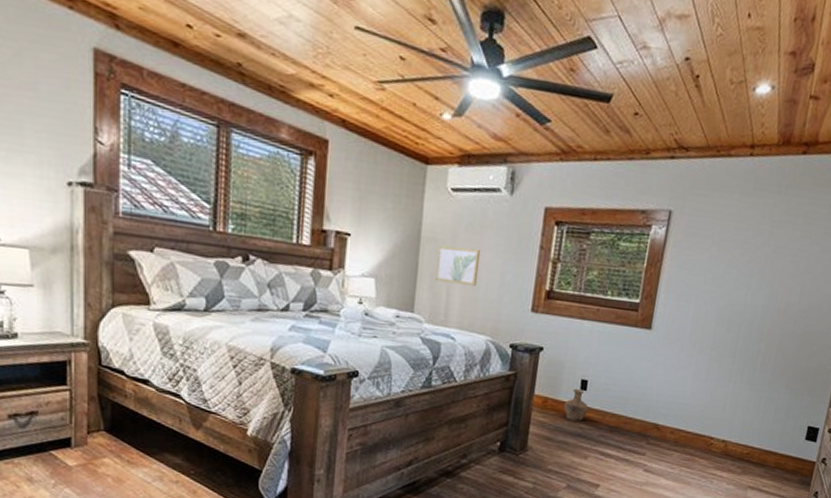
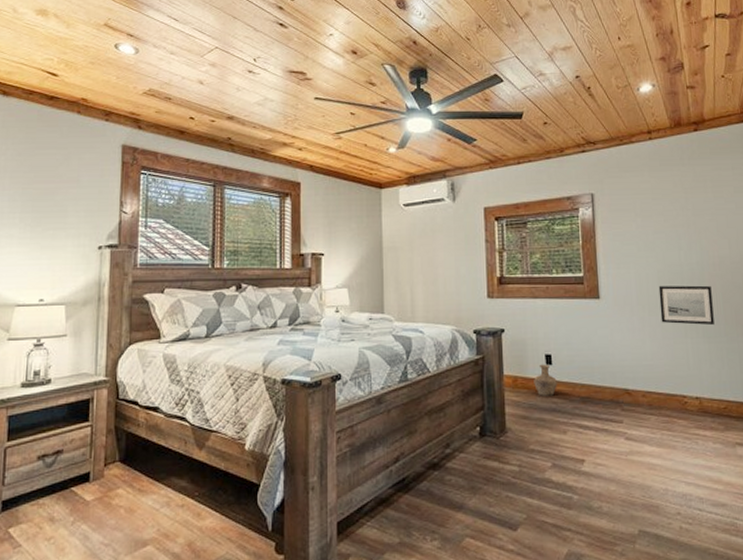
wall art: present [434,245,480,286] -> none [398,251,435,283]
wall art: none [708,325,769,373] -> present [658,285,714,326]

